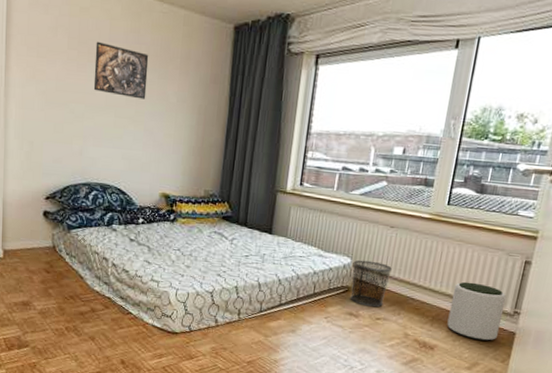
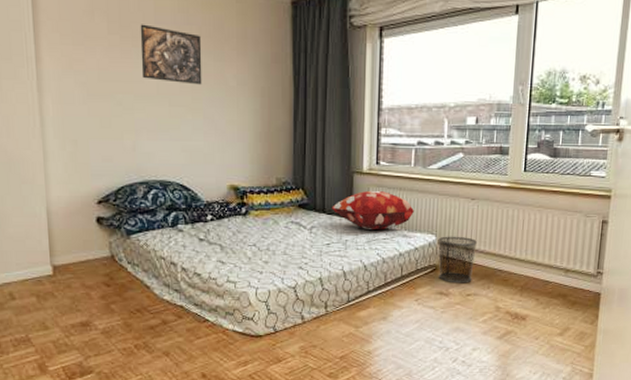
decorative pillow: none [253,209,333,248] -> present [332,190,415,229]
plant pot: present [447,281,507,341] -> none [535,247,589,304]

